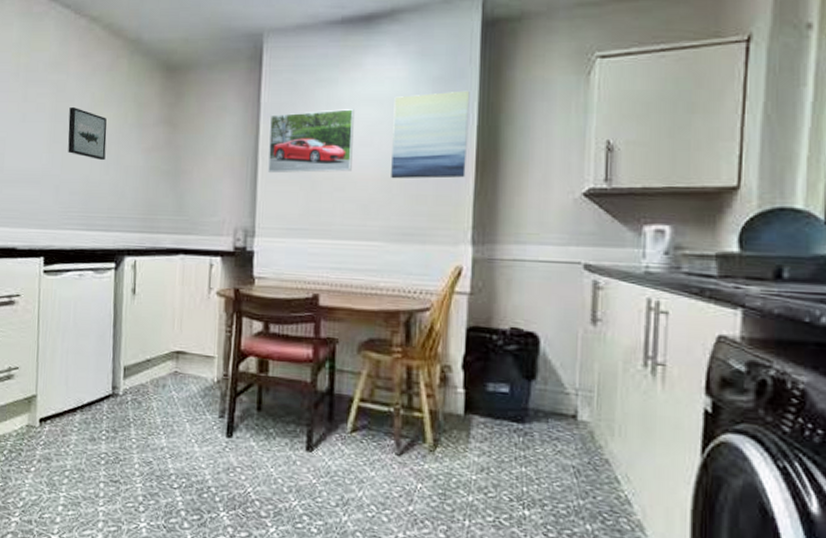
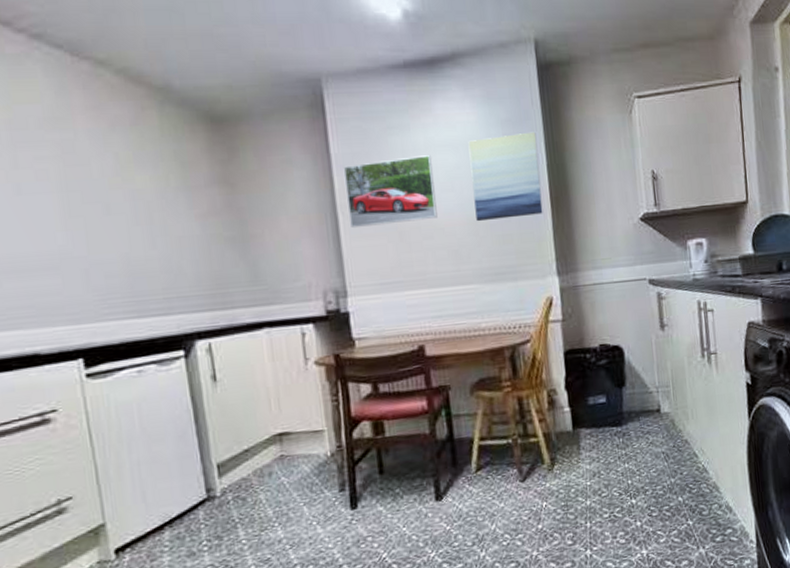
wall art: present [68,106,107,160] -> none [85,171,148,233]

